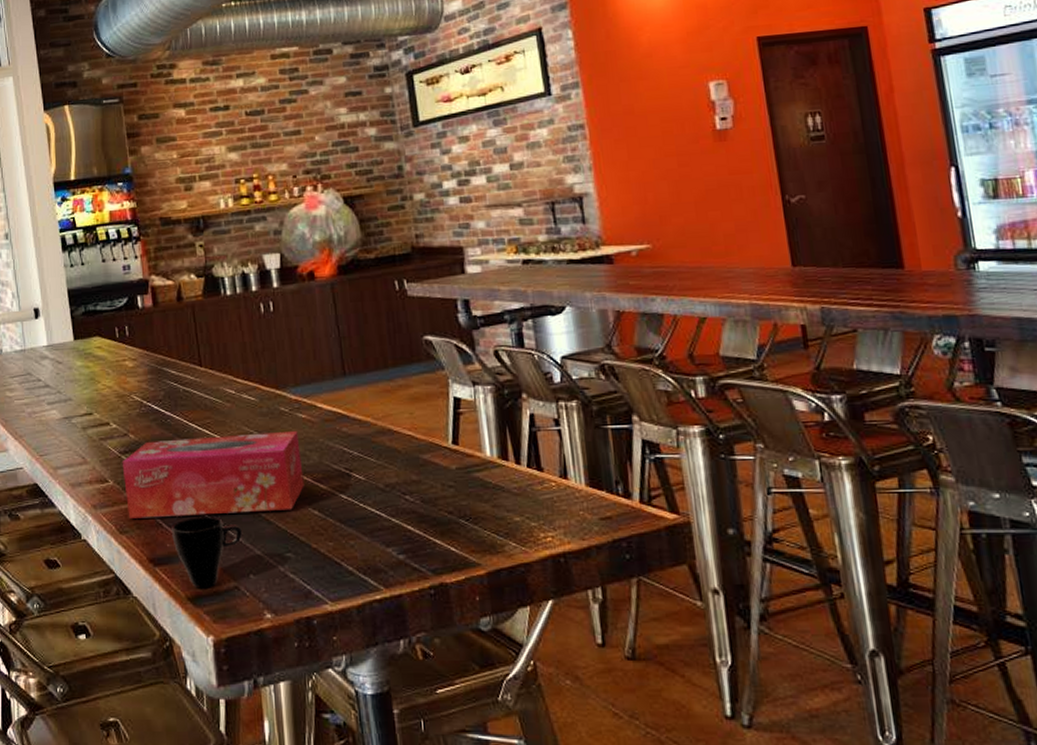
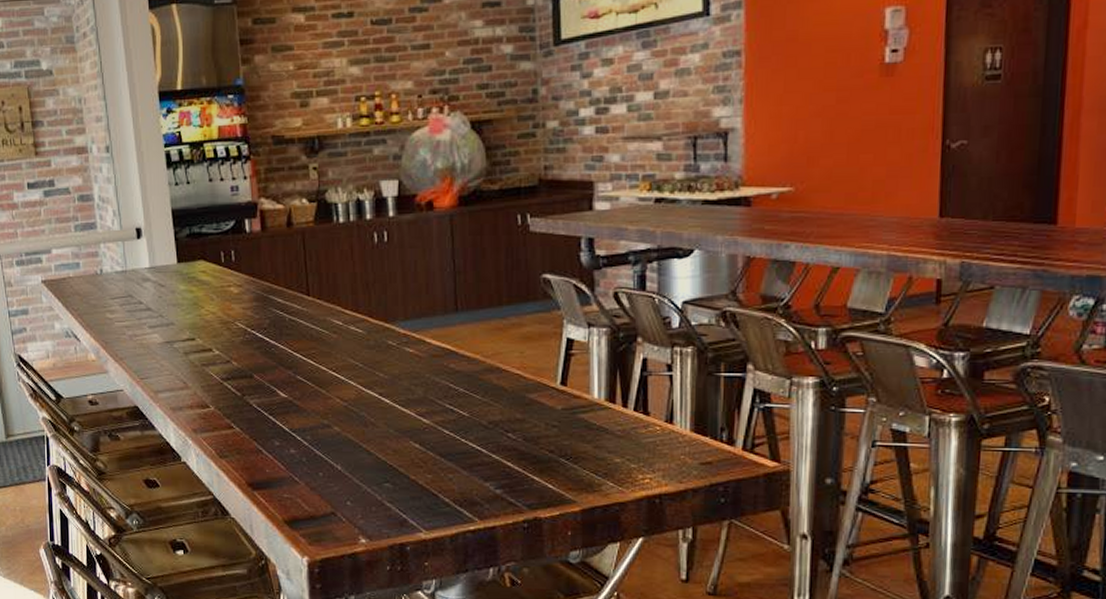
tissue box: present [122,430,304,519] -> none [223,364,407,444]
cup: present [171,516,242,588] -> none [272,445,341,513]

